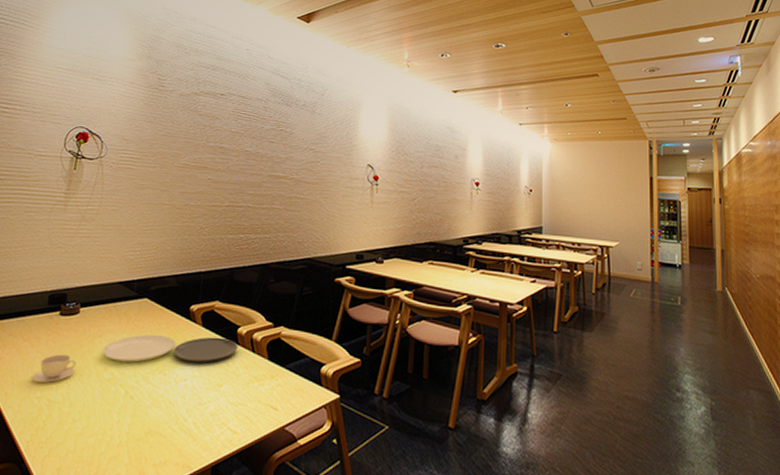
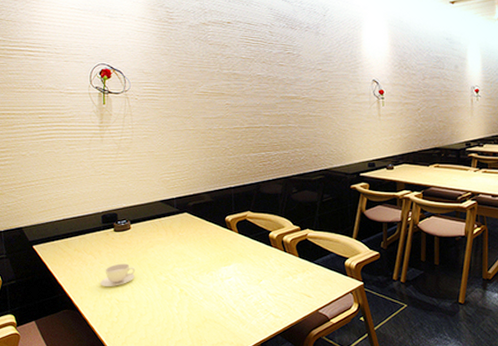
plate: present [102,334,177,363] -> none [155,243,218,266]
plate: present [173,337,238,363] -> none [216,241,271,263]

